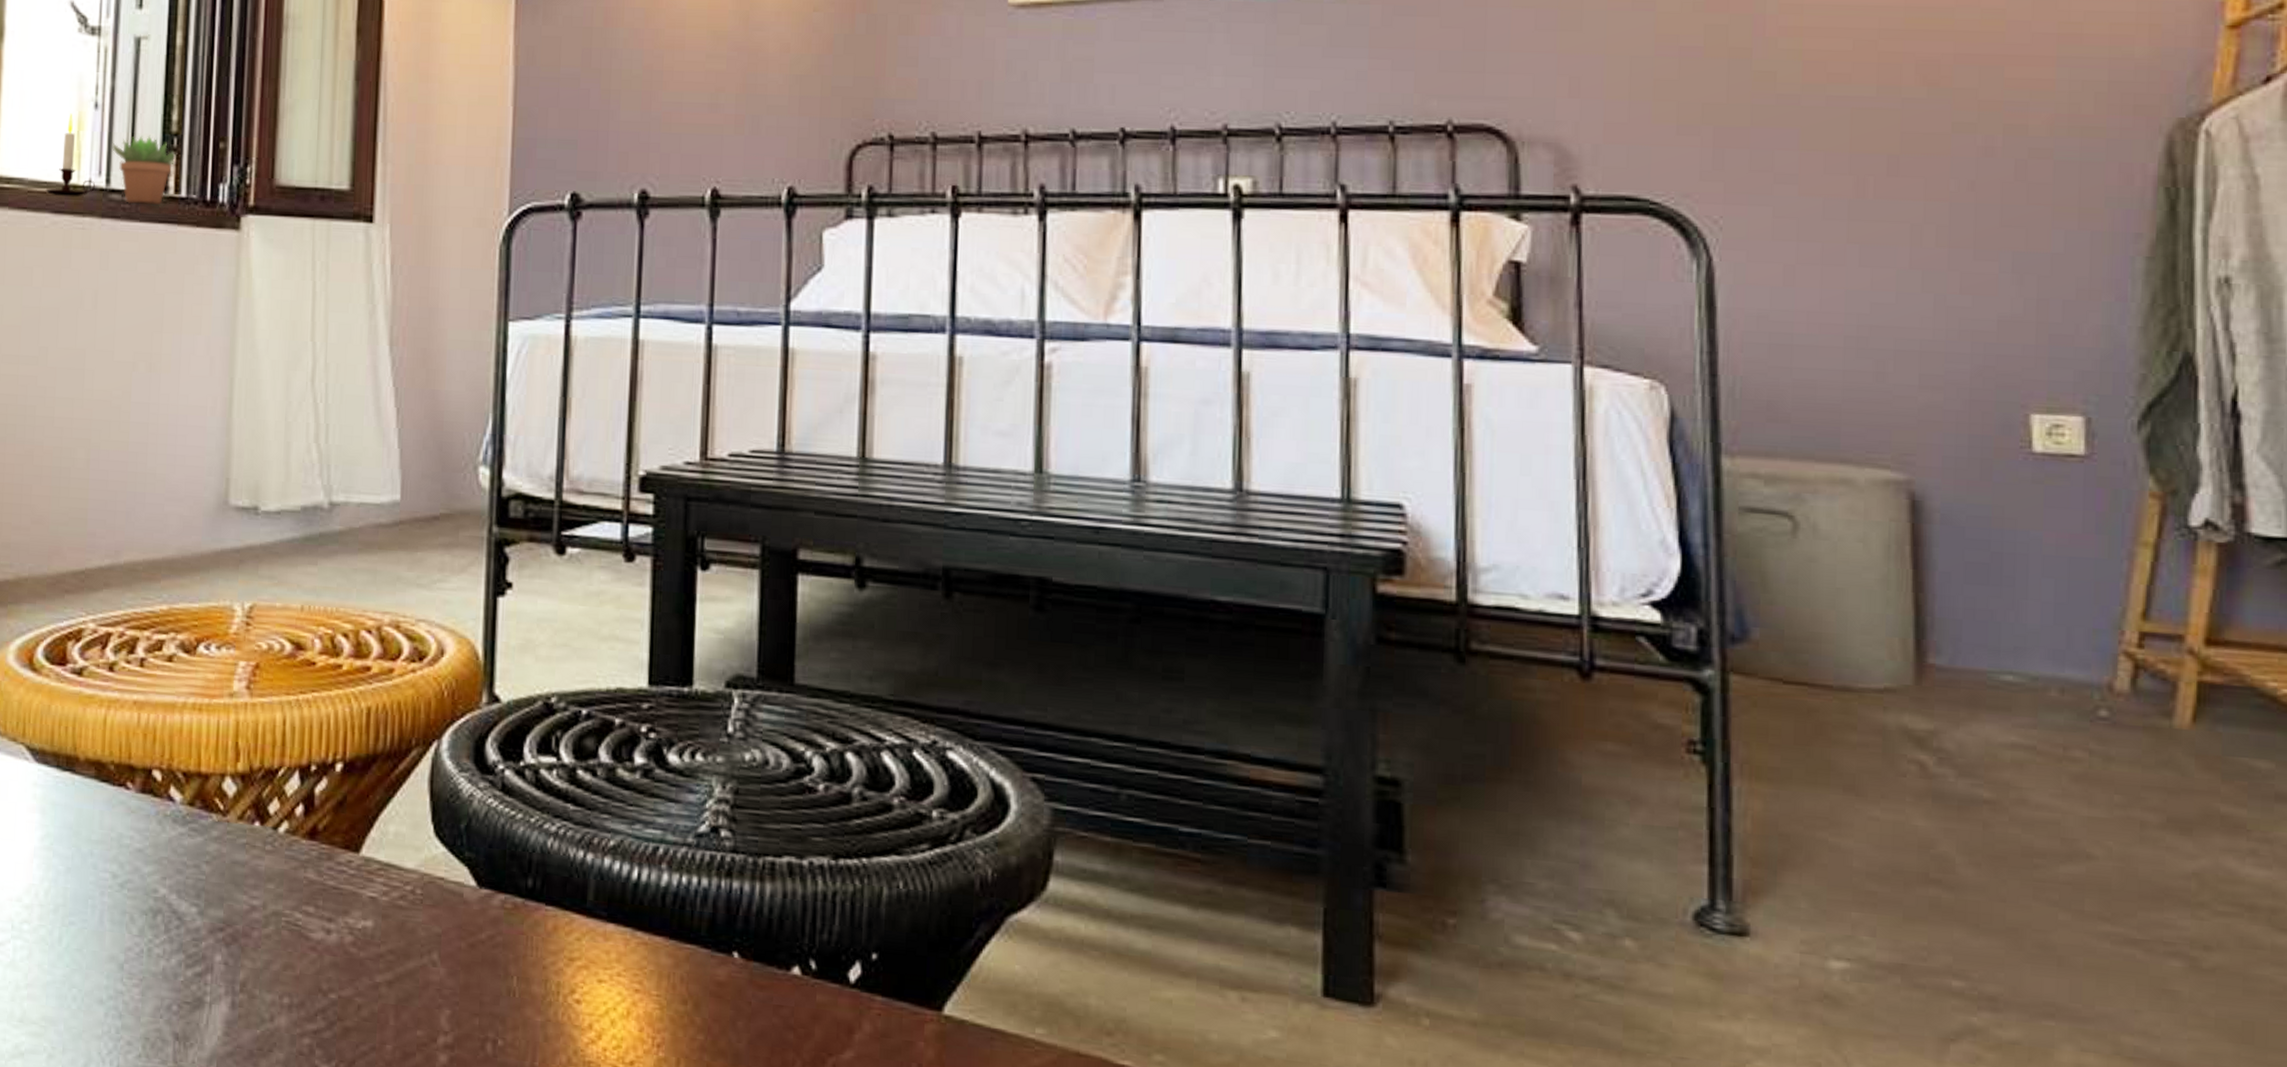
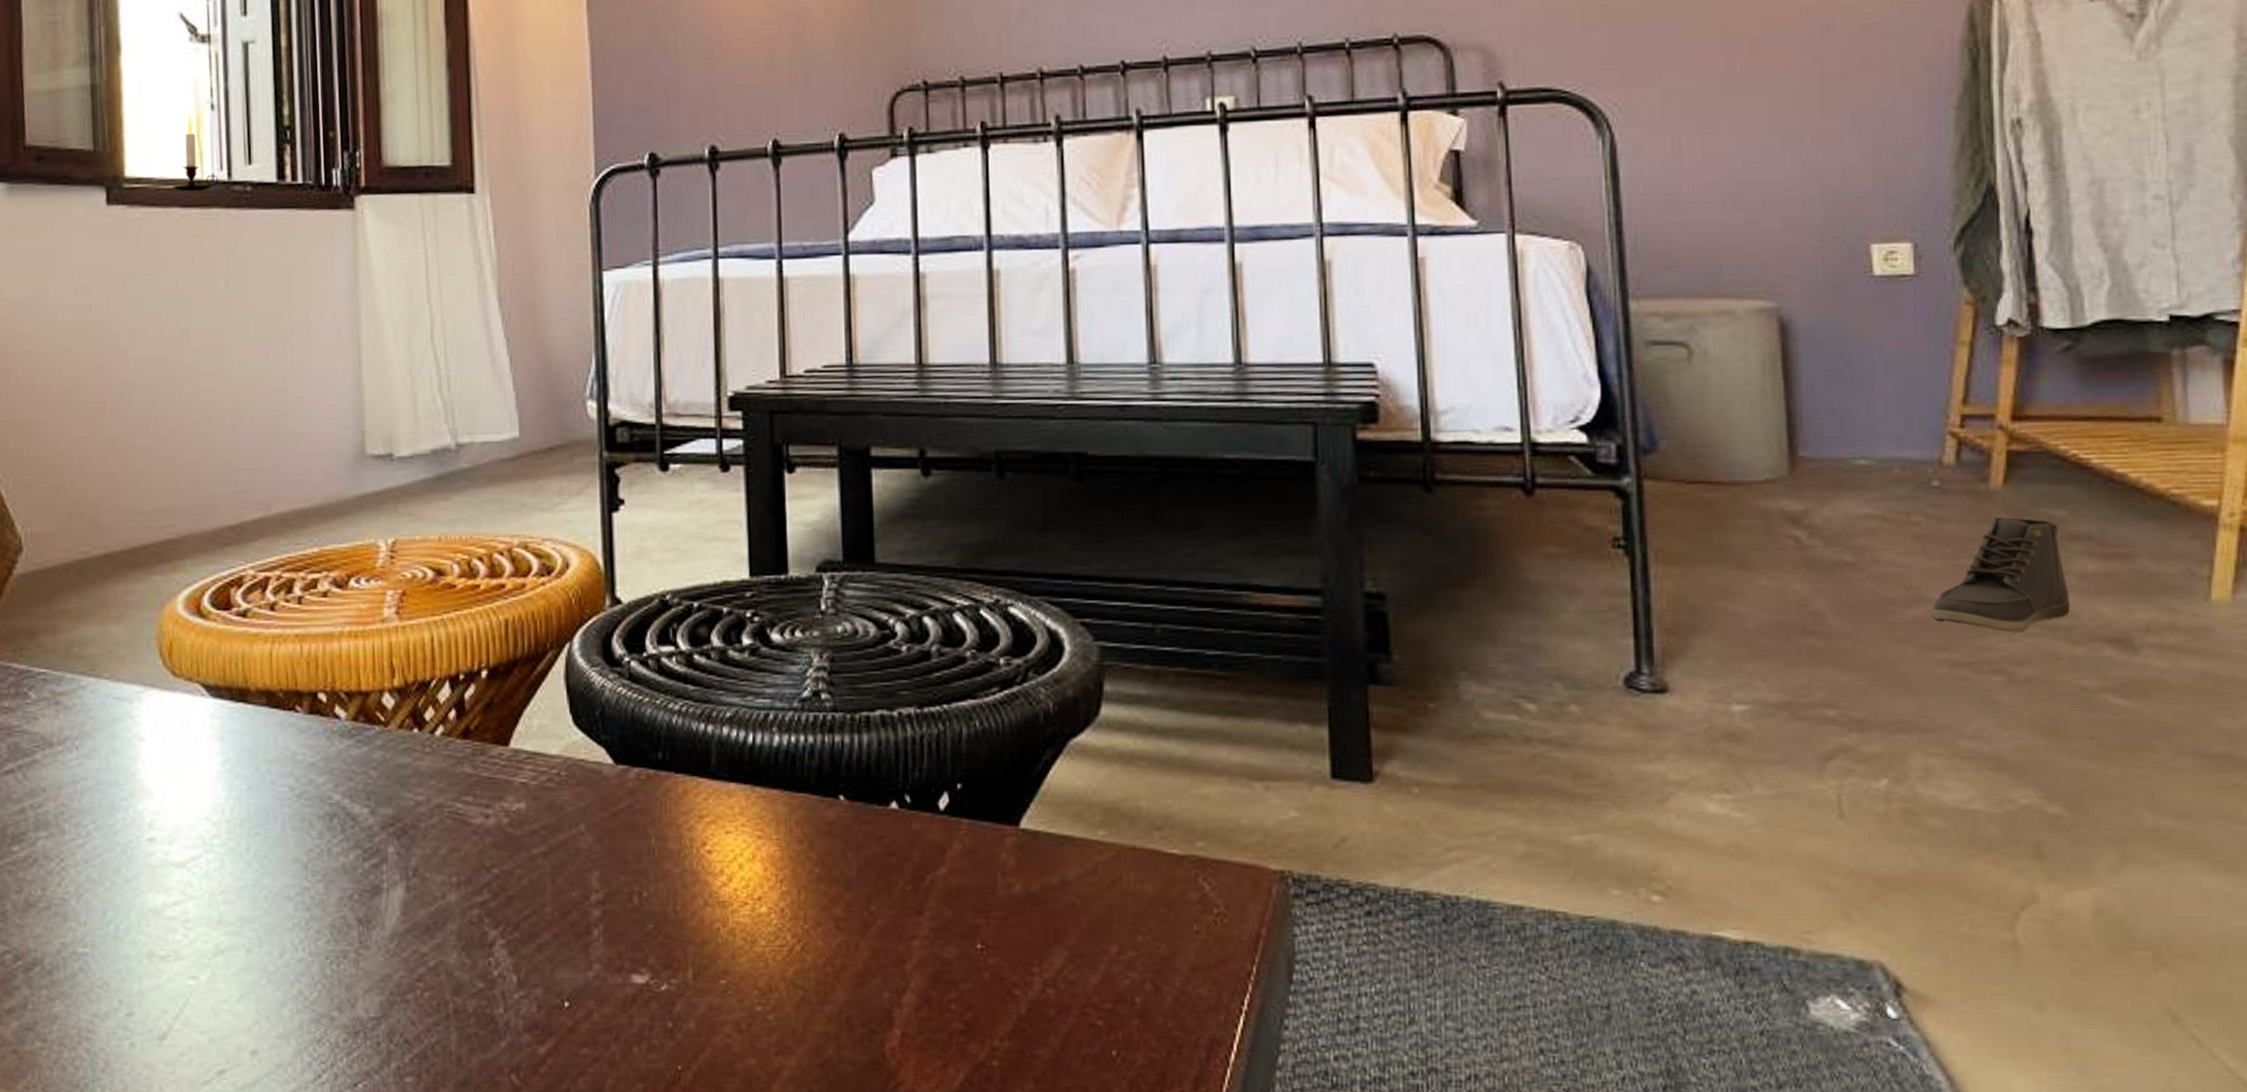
succulent plant: present [112,135,176,206] -> none [230,130,290,194]
sneaker: none [2092,763,2276,908] -> present [1931,517,2071,632]

